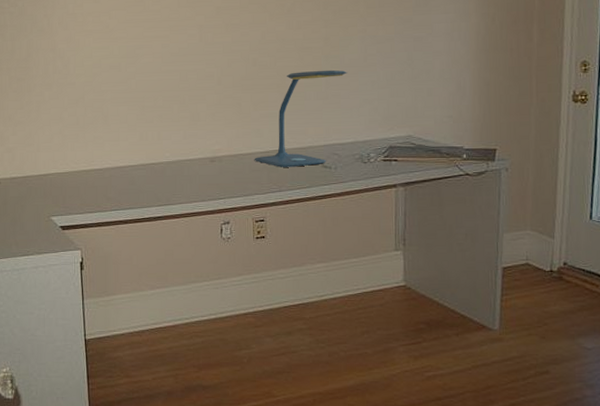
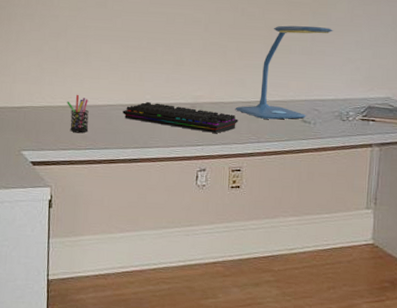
pen holder: none [90,157,113,196] -> present [67,94,89,133]
keyboard: none [144,159,259,185] -> present [122,101,239,133]

